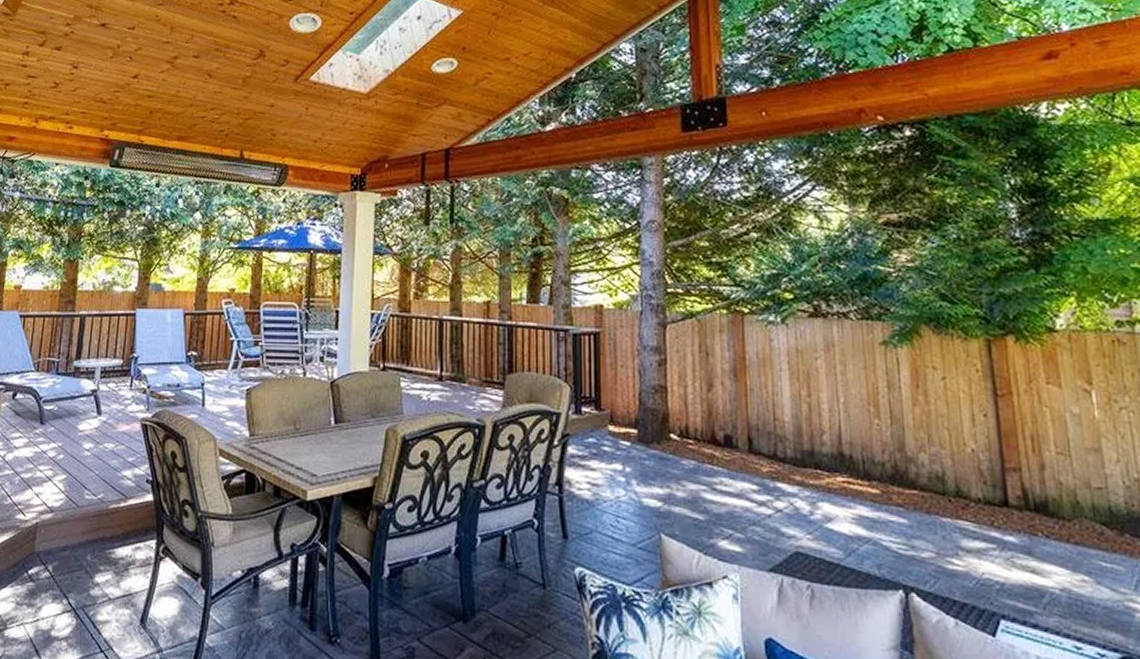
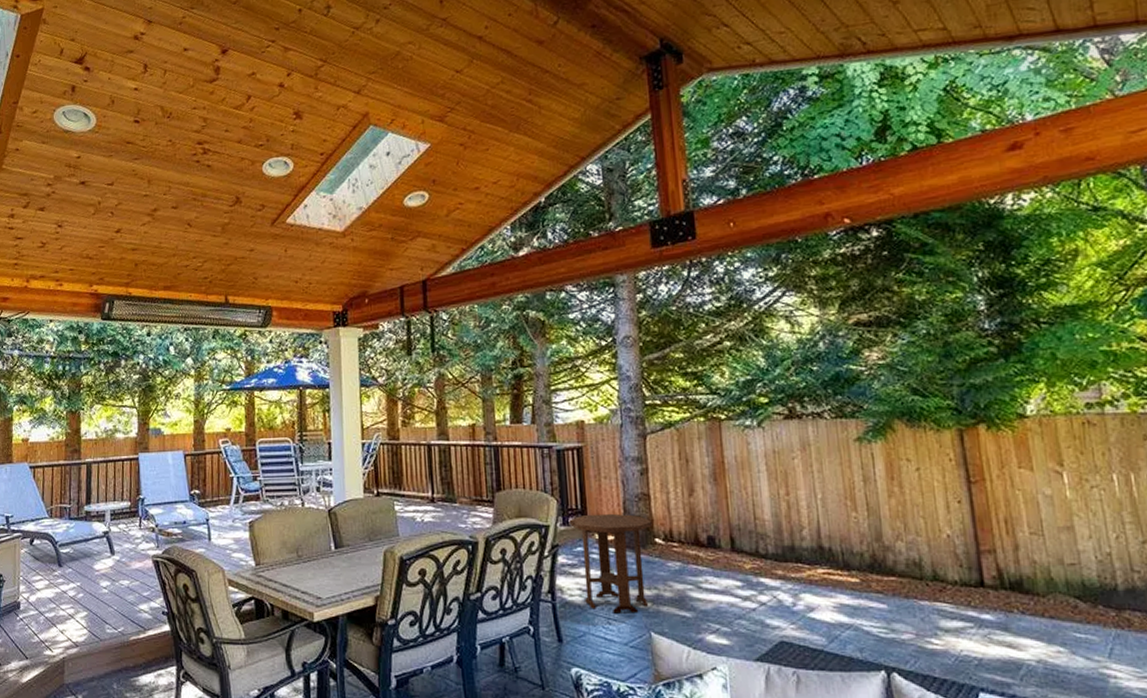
side table: none [581,404,668,512] -> present [568,513,652,614]

